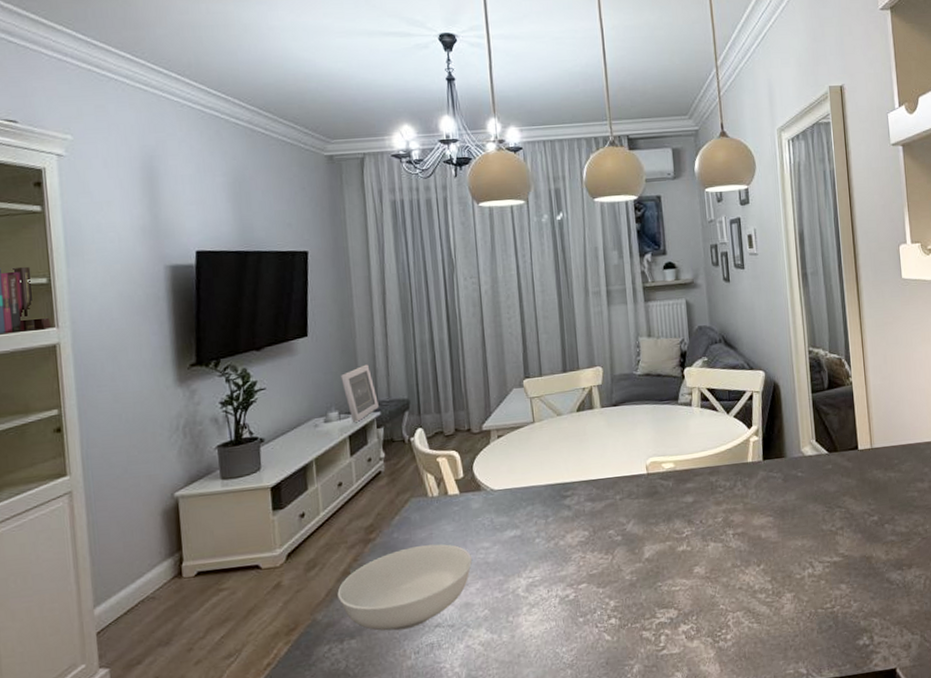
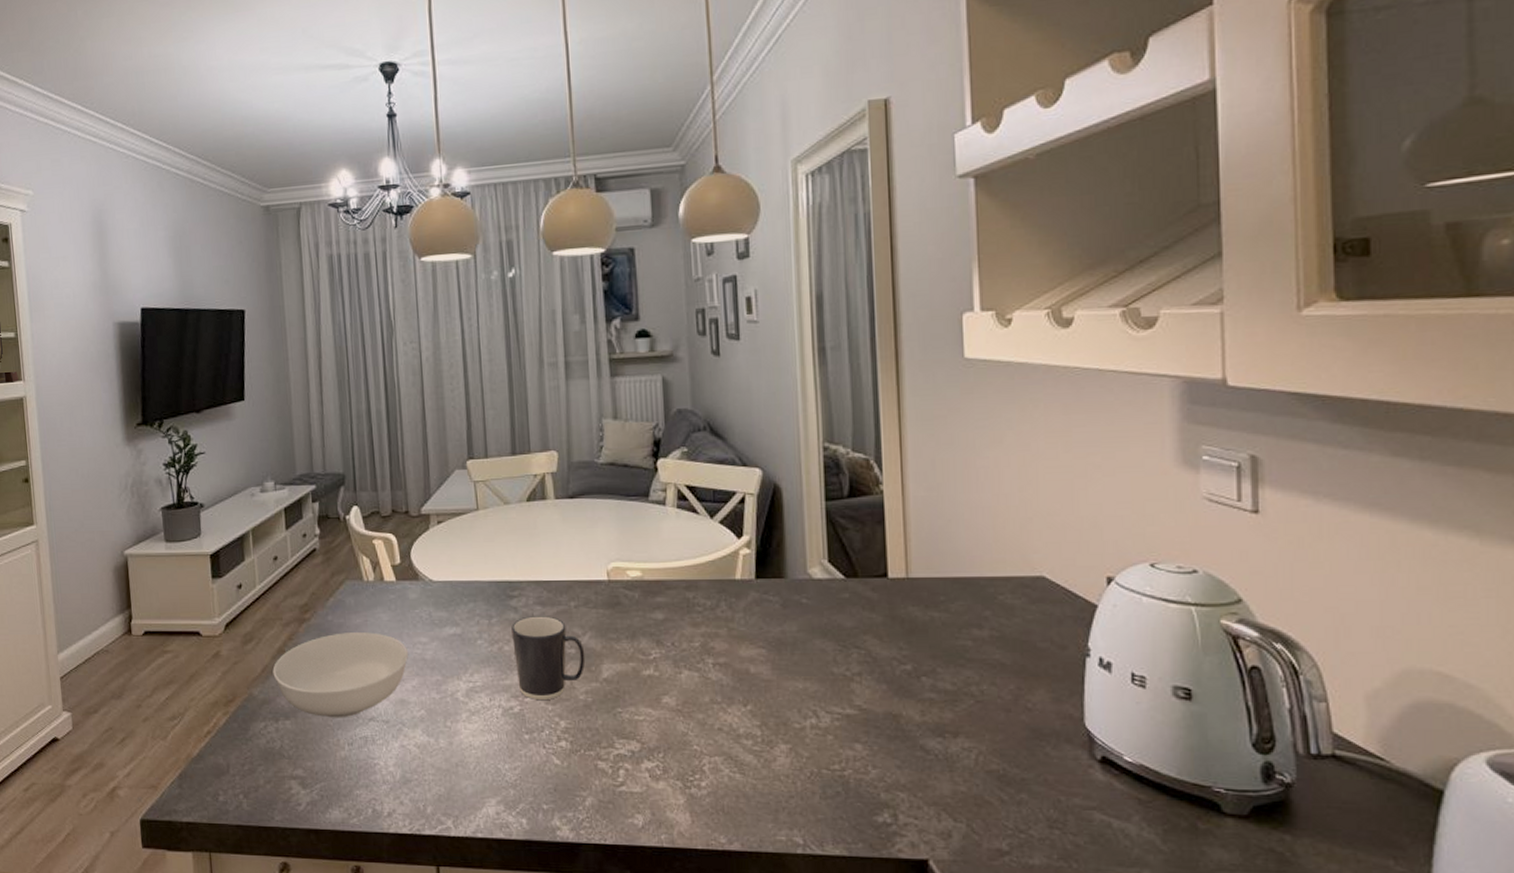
picture frame: present [341,364,379,422] -> none [277,433,314,494]
mug: none [566,510,630,586] -> present [511,616,586,700]

